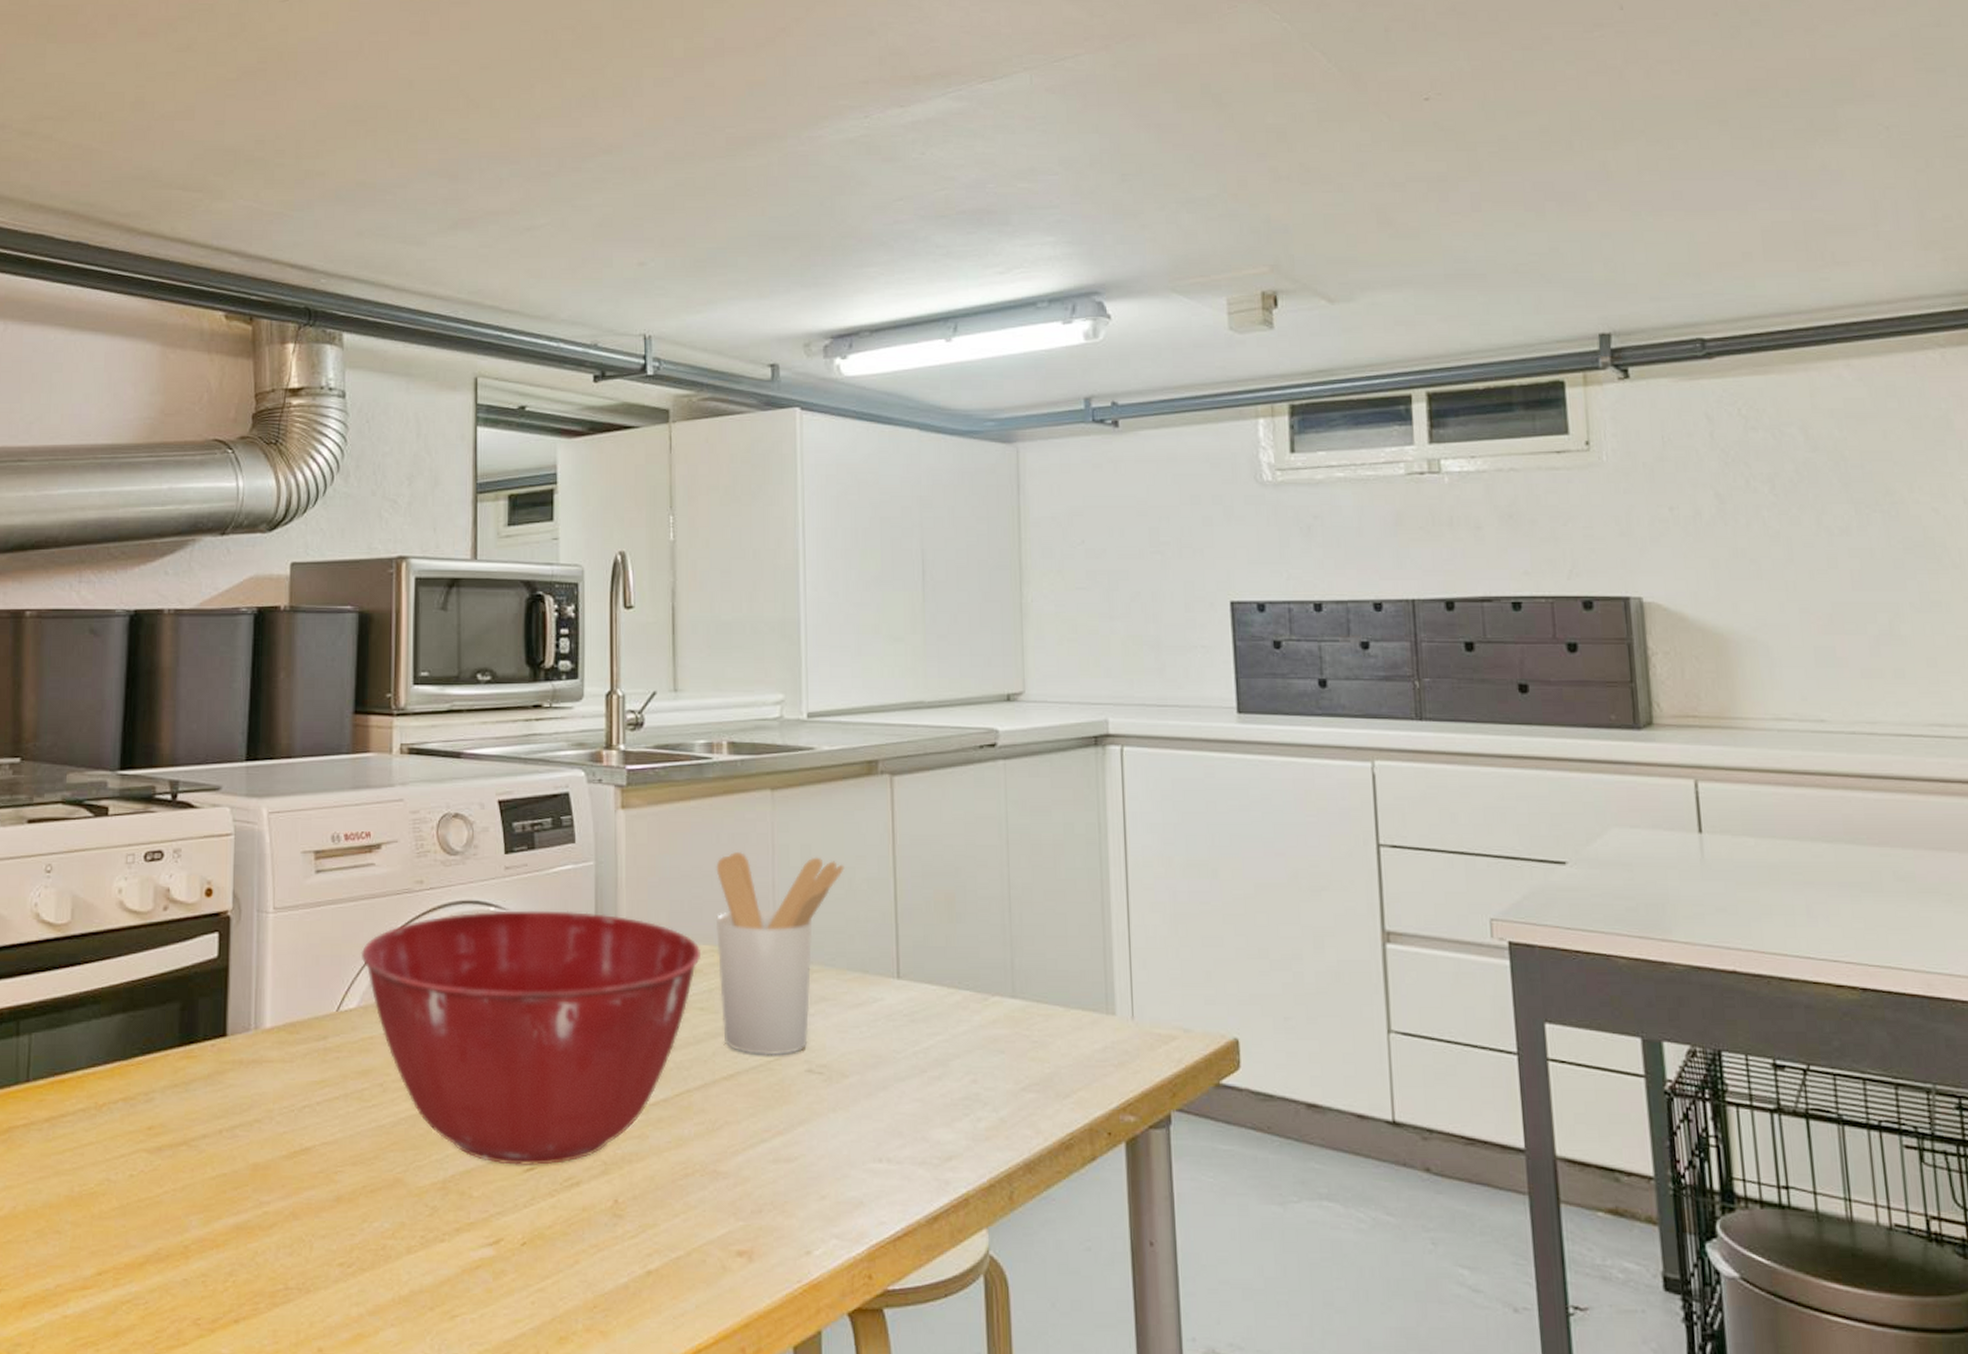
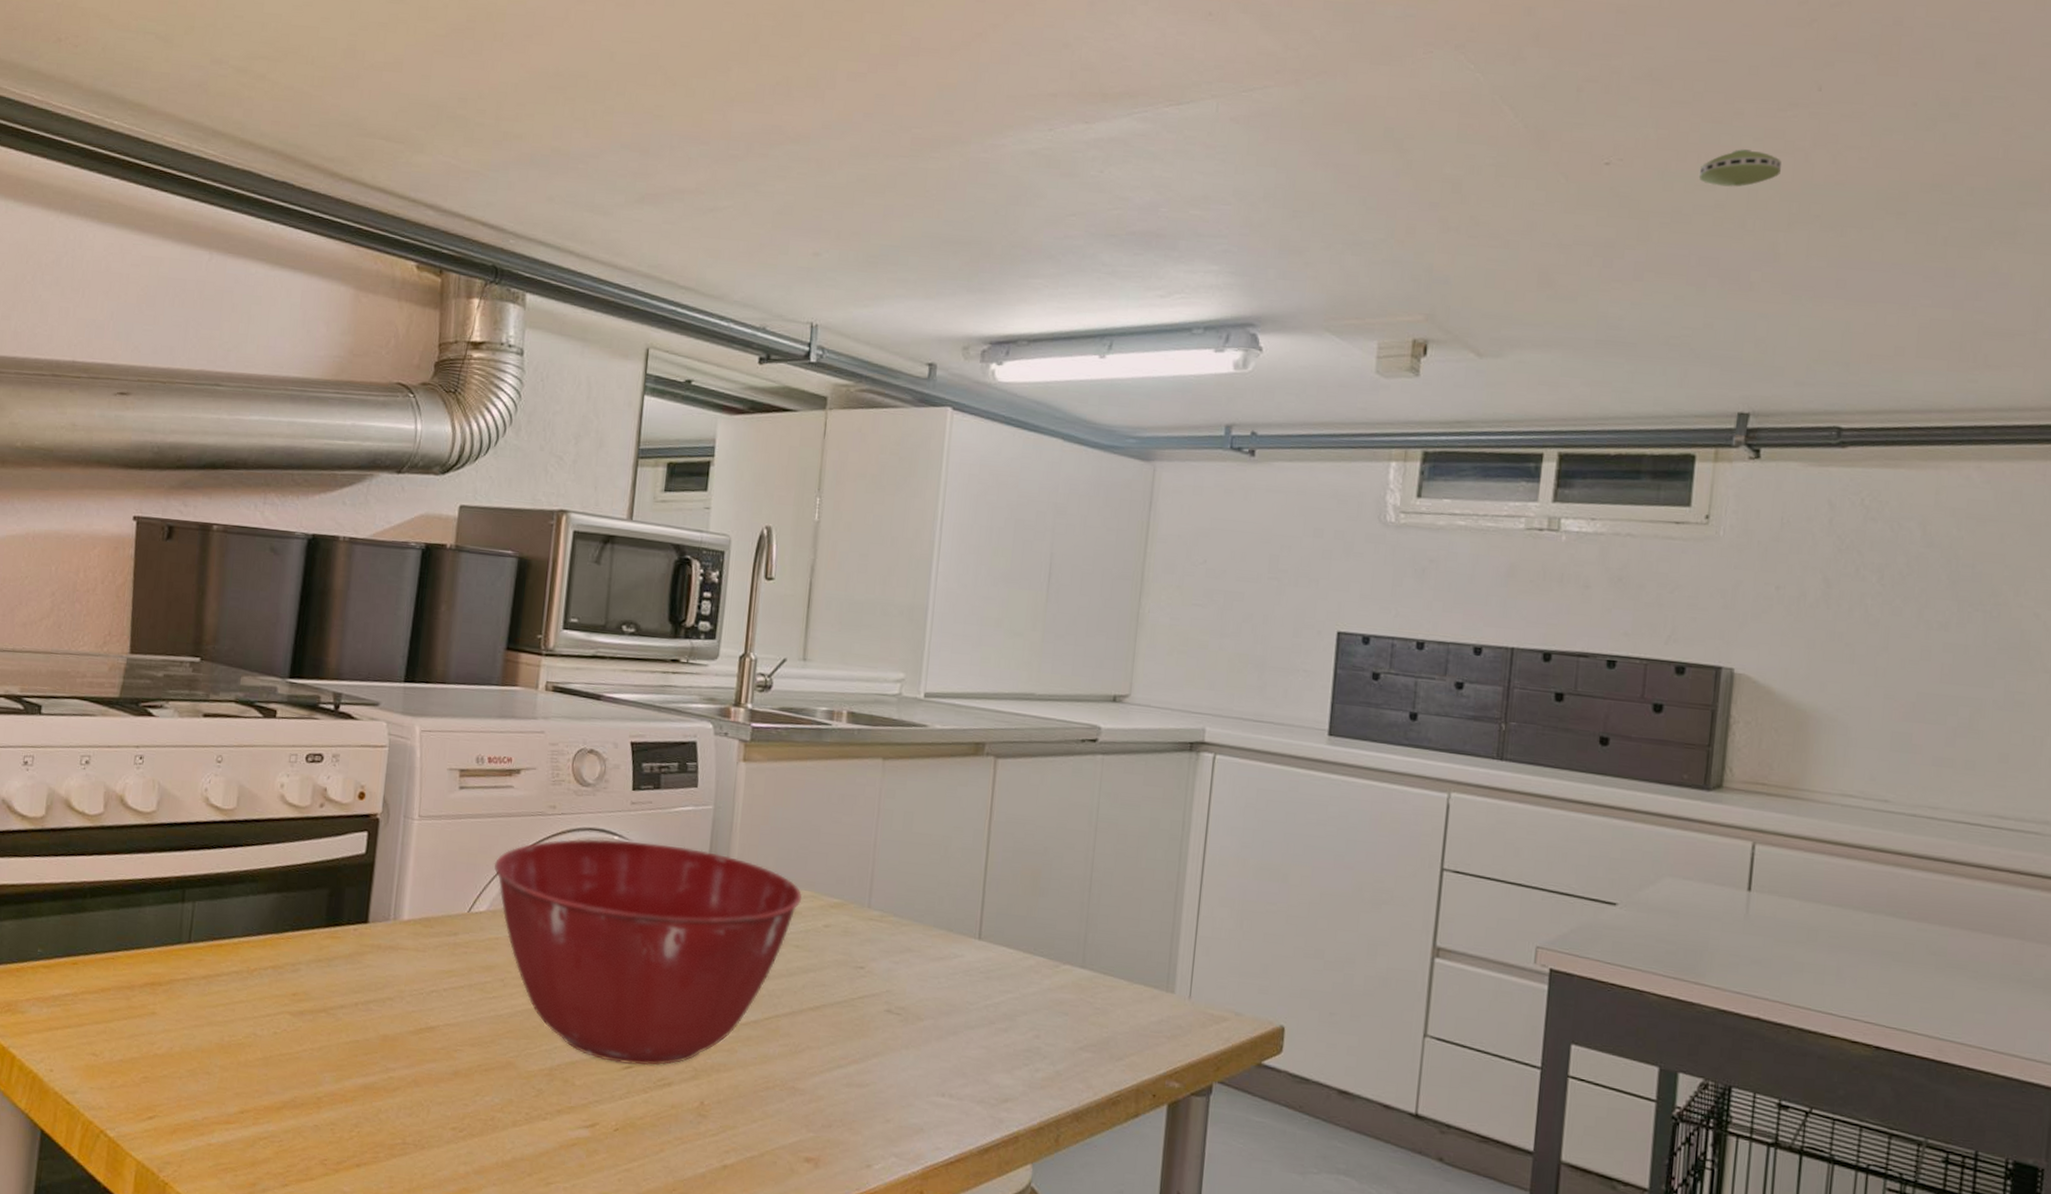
utensil holder: present [716,852,845,1056] -> none [814,811,942,995]
smoke detector: none [1518,73,1598,111] -> present [1698,149,1781,187]

